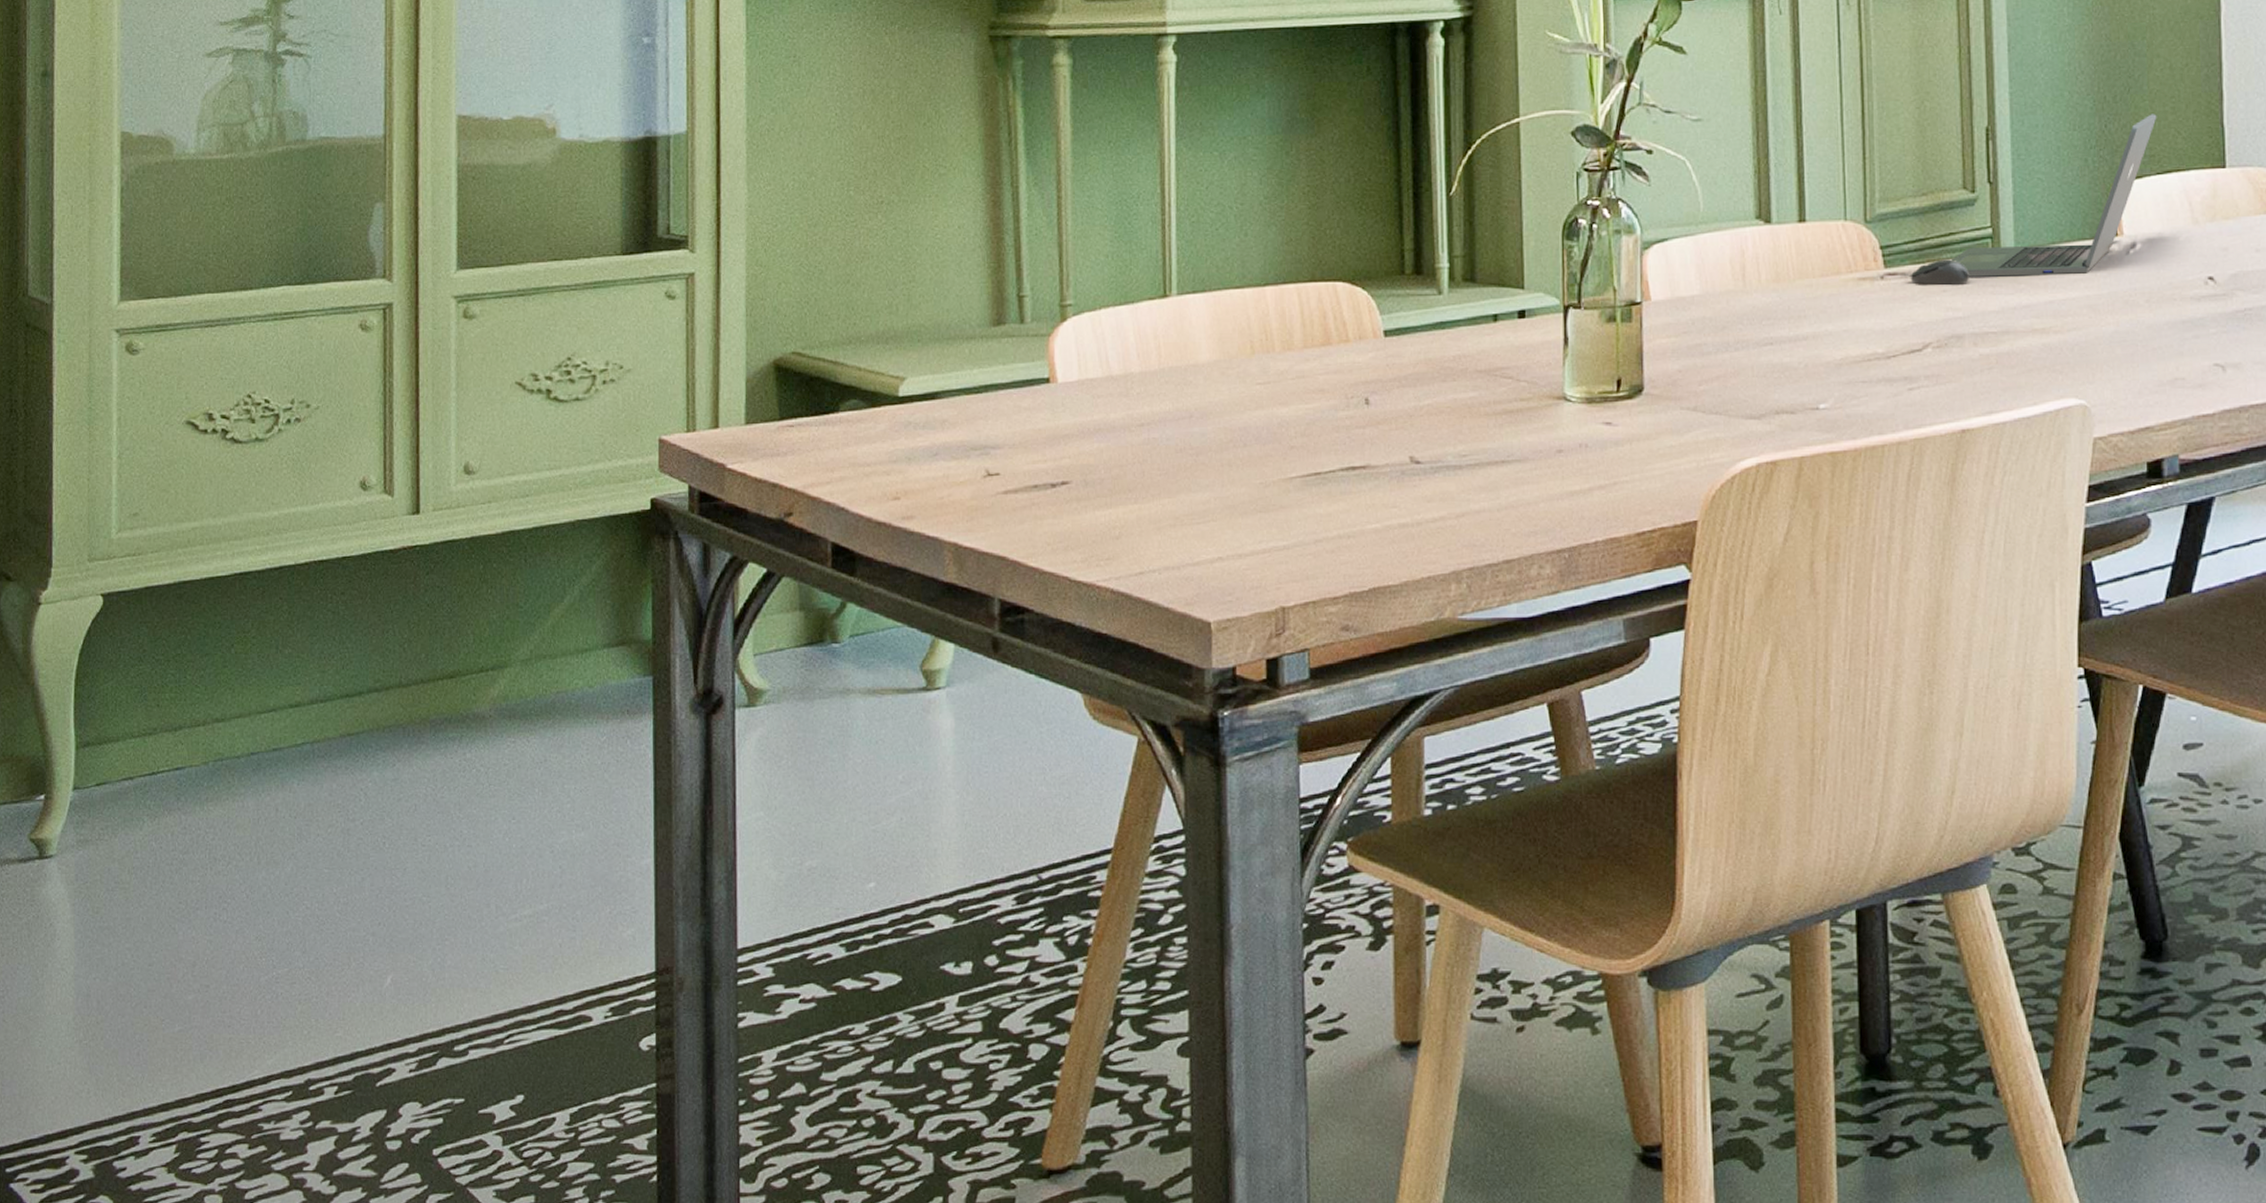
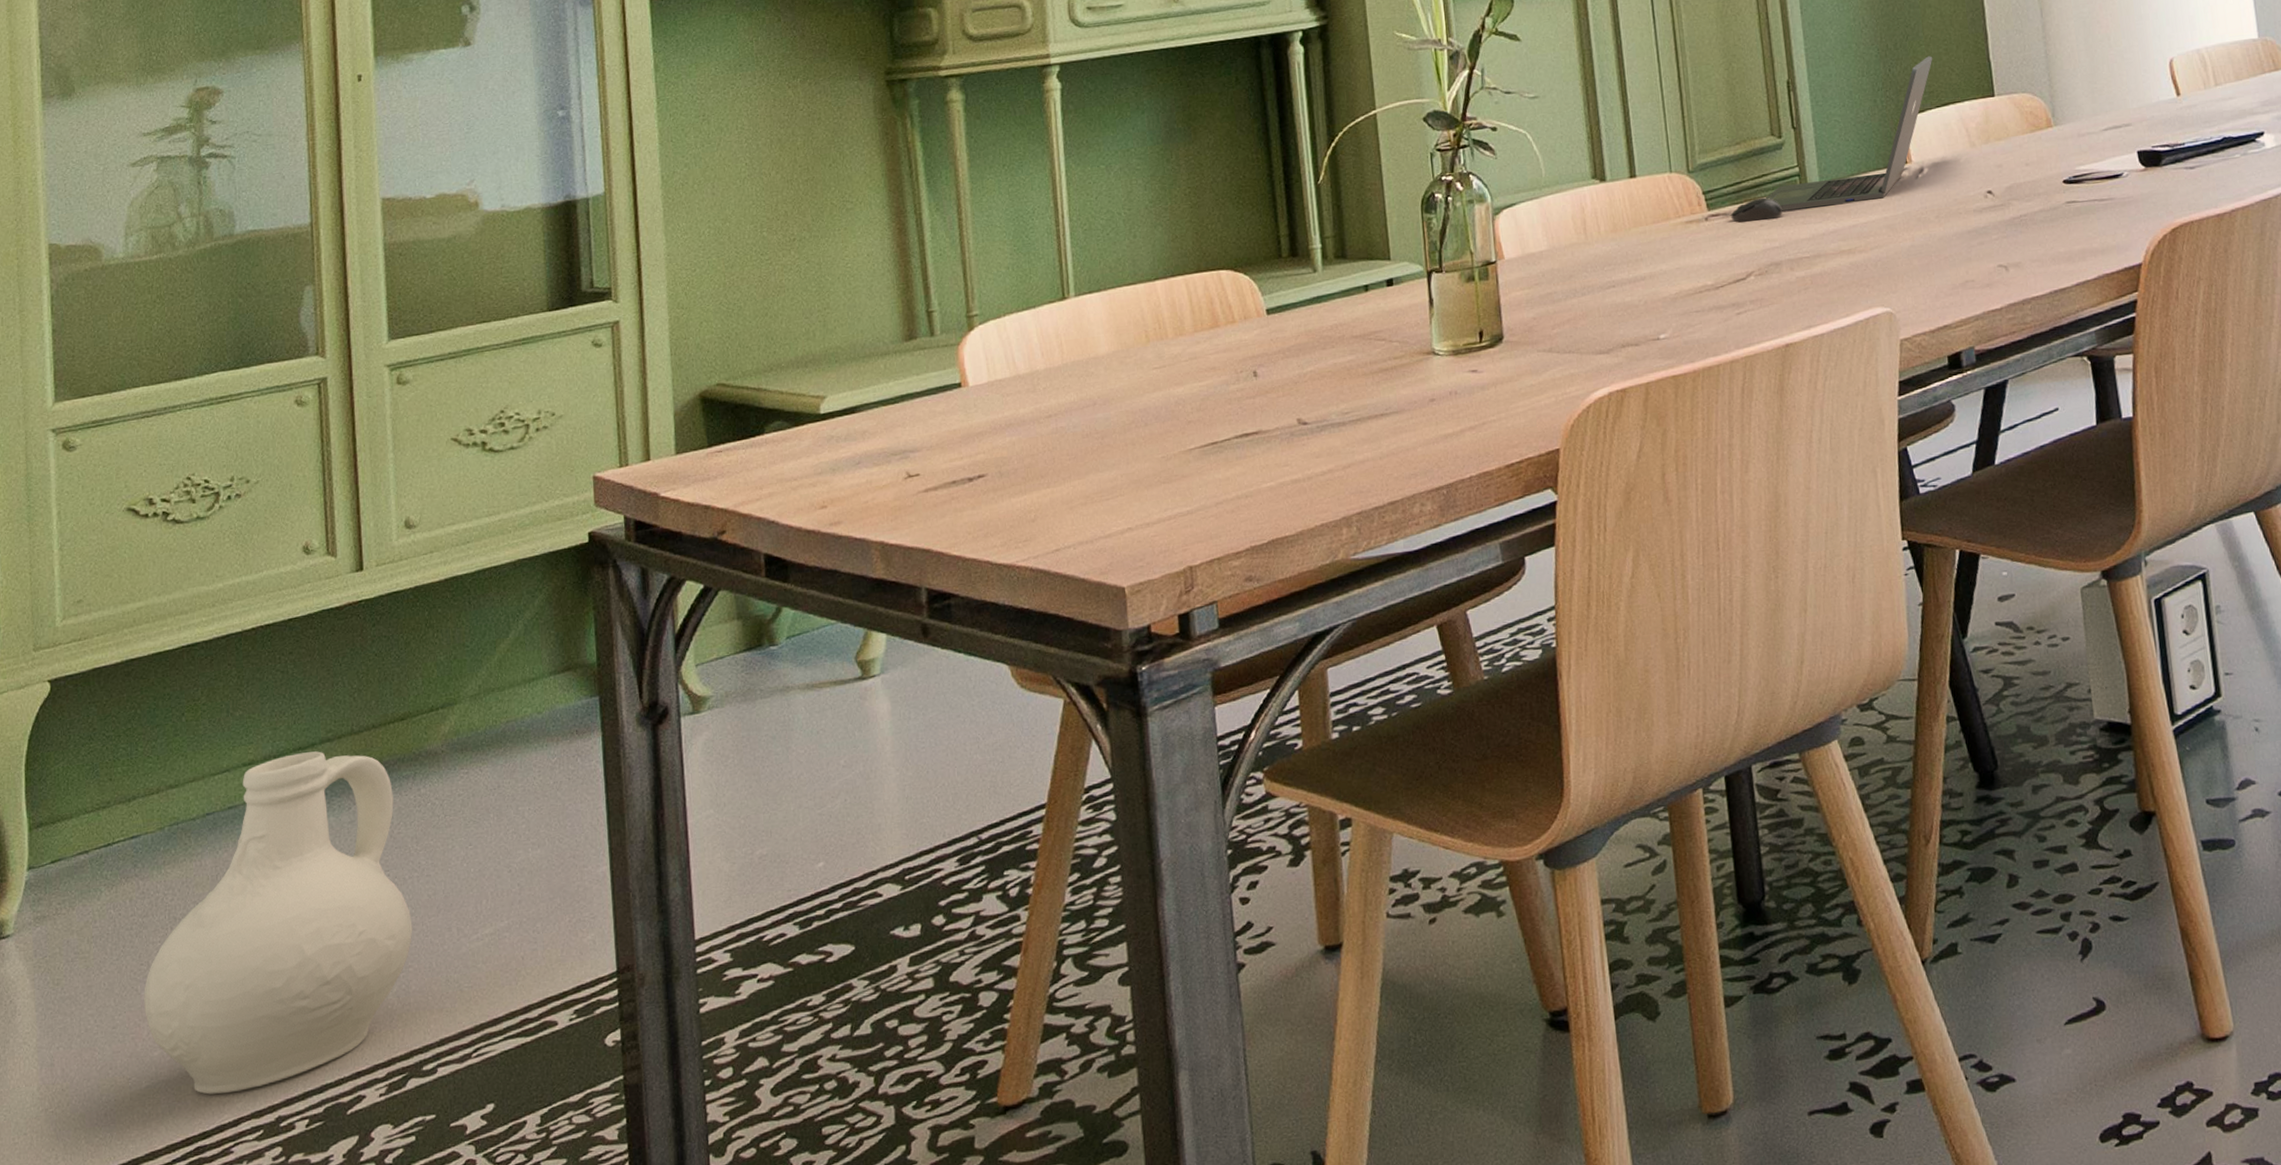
ceramic jug: none [180,701,451,1049] -> present [143,751,413,1095]

